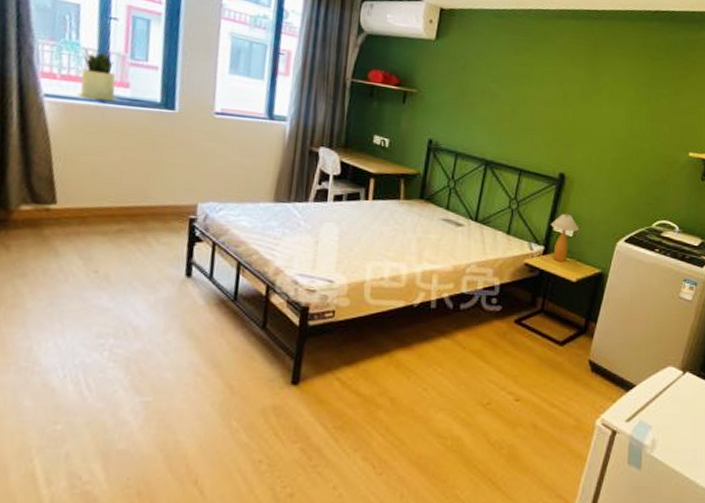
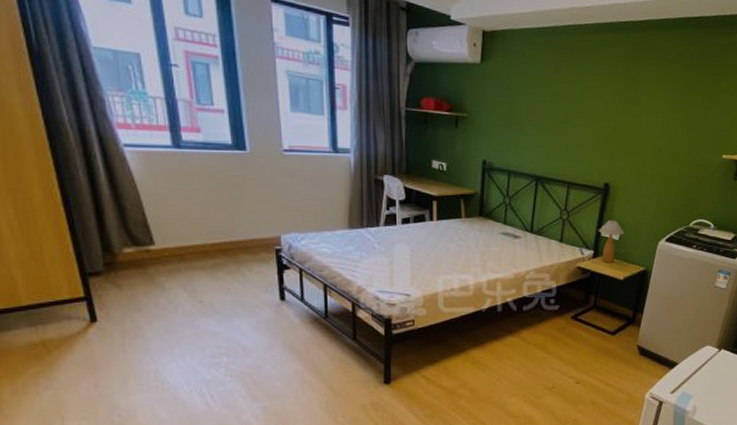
planter: present [77,50,118,102] -> none [150,98,192,147]

